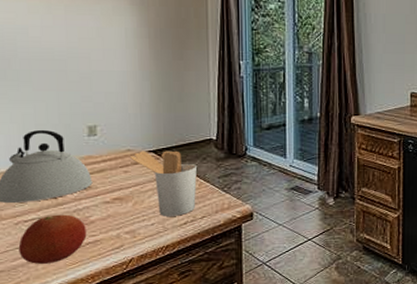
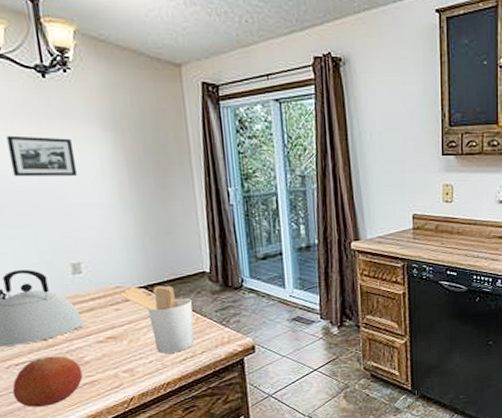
picture frame: none [43,6,103,45] -> present [6,135,78,177]

